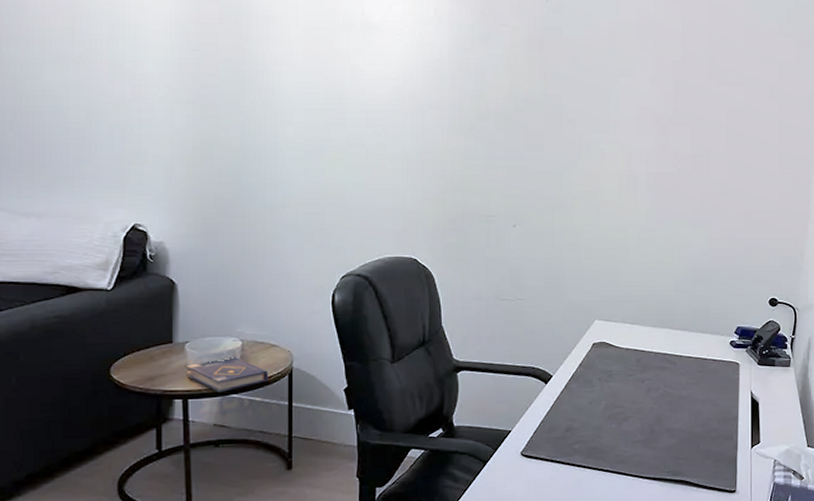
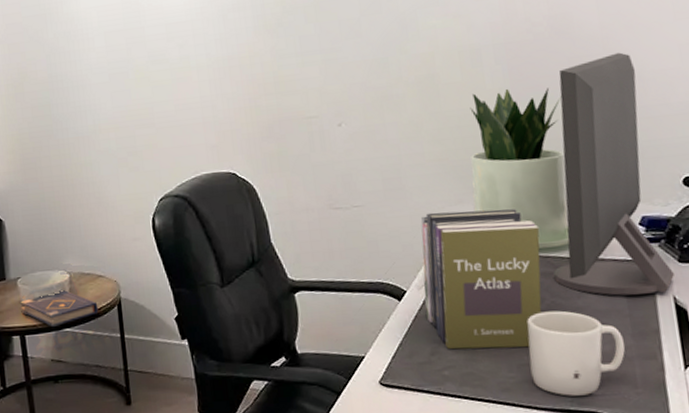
books: none [566,310,663,428] -> present [420,209,542,350]
planter: none [614,211,693,347] -> present [470,88,570,248]
mug: none [642,398,713,468] -> present [526,310,626,396]
computer monitor: none [668,193,753,389] -> present [553,52,674,296]

